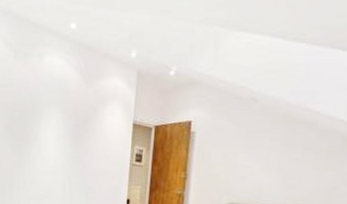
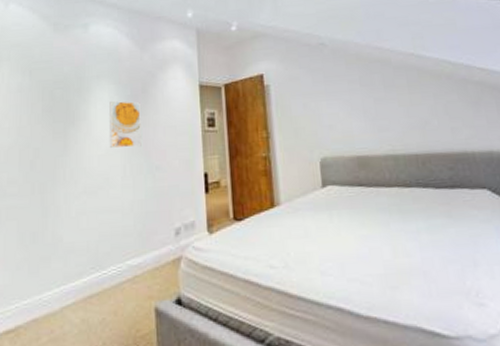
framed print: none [55,127,82,170] -> present [109,100,142,148]

